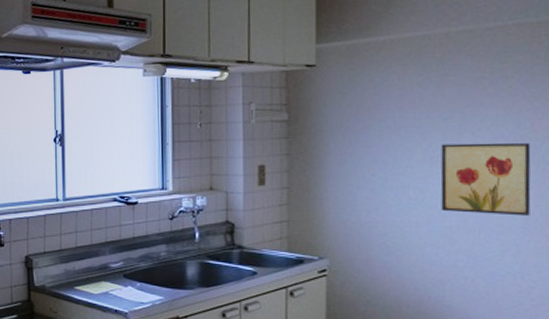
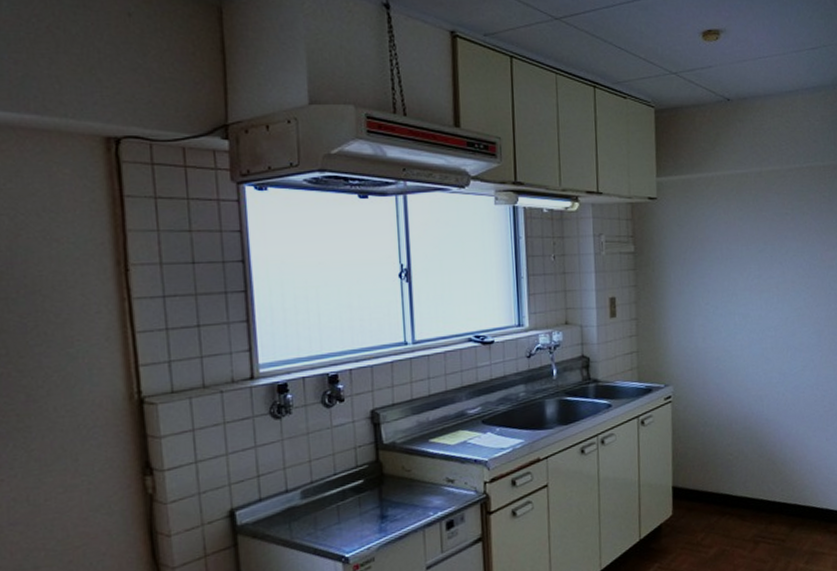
wall art: present [440,142,531,216] -> none [757,271,822,335]

